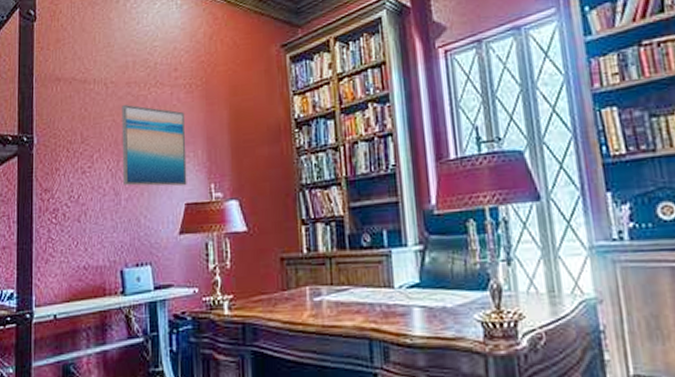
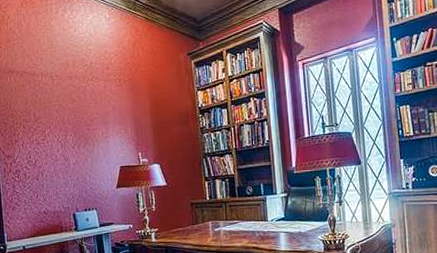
wall art: present [122,104,187,187] -> none [66,93,121,154]

